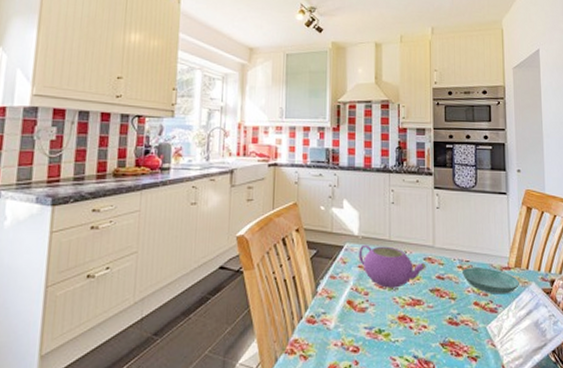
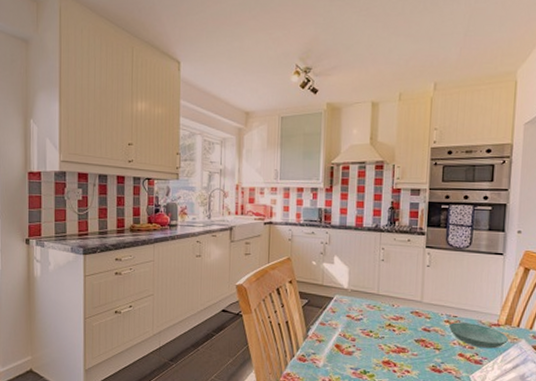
teapot: present [358,244,426,288] -> none [347,297,413,337]

